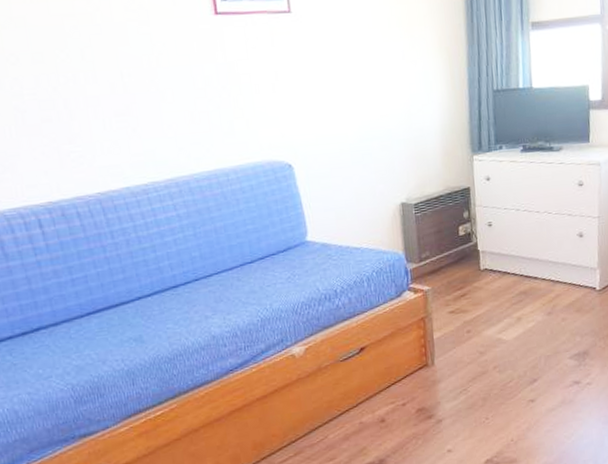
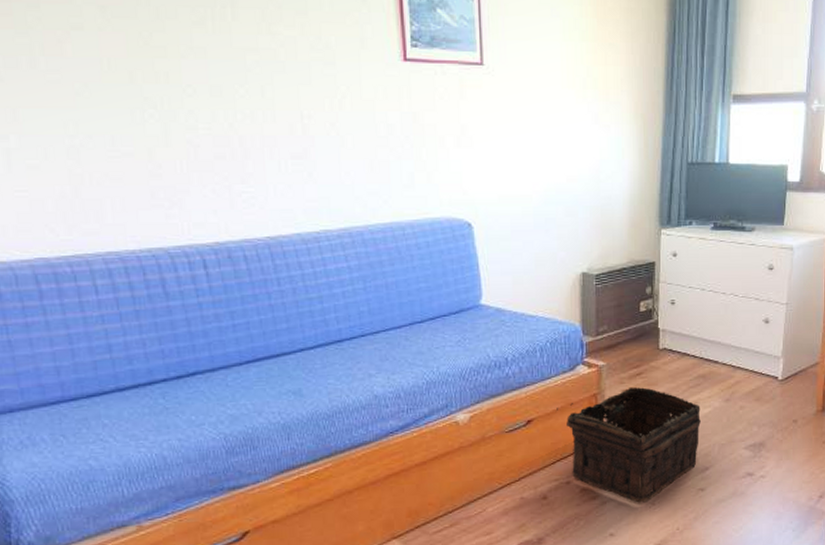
basket: none [387,308,526,419] -> present [557,387,701,503]

